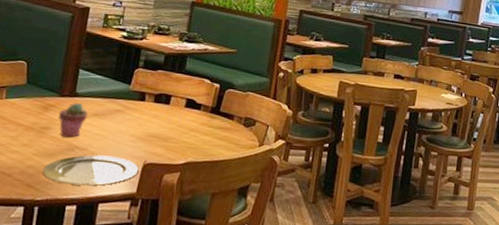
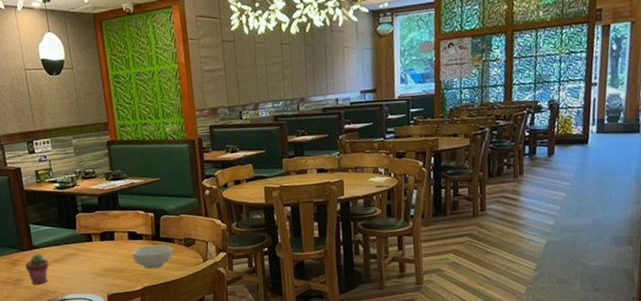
cereal bowl: none [184,117,230,144] -> present [132,244,173,269]

